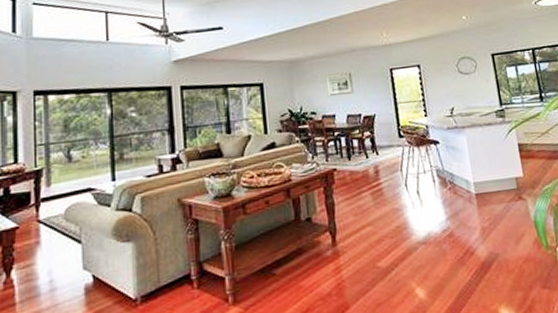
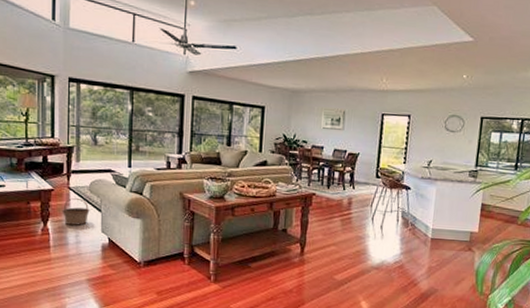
basket: none [29,232,67,269] -> present [61,198,90,226]

